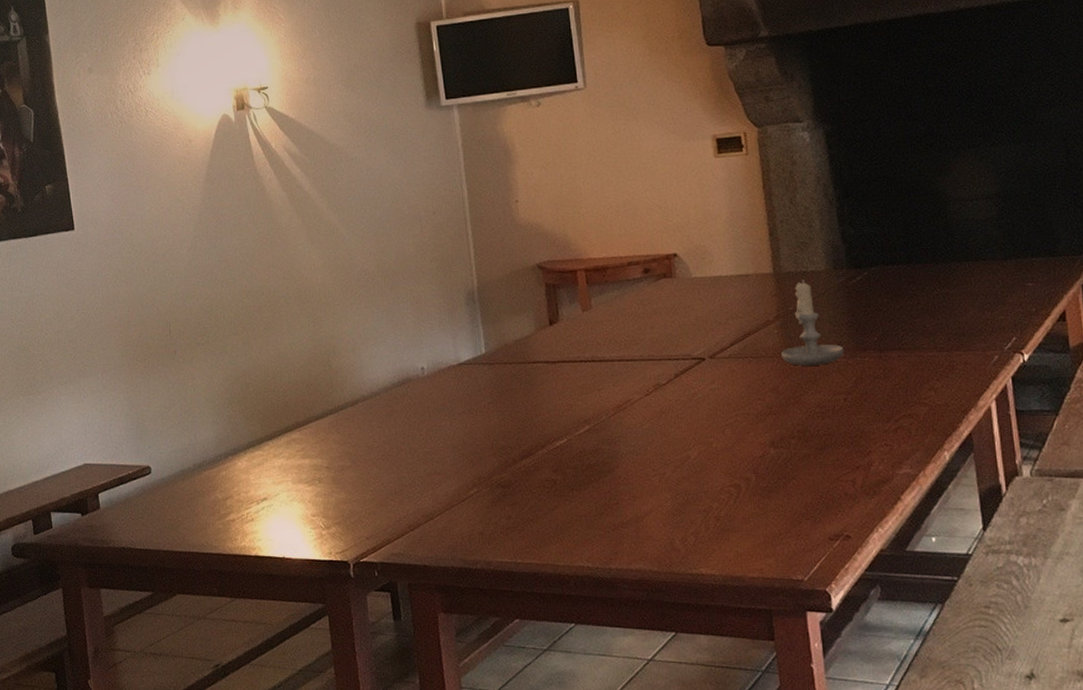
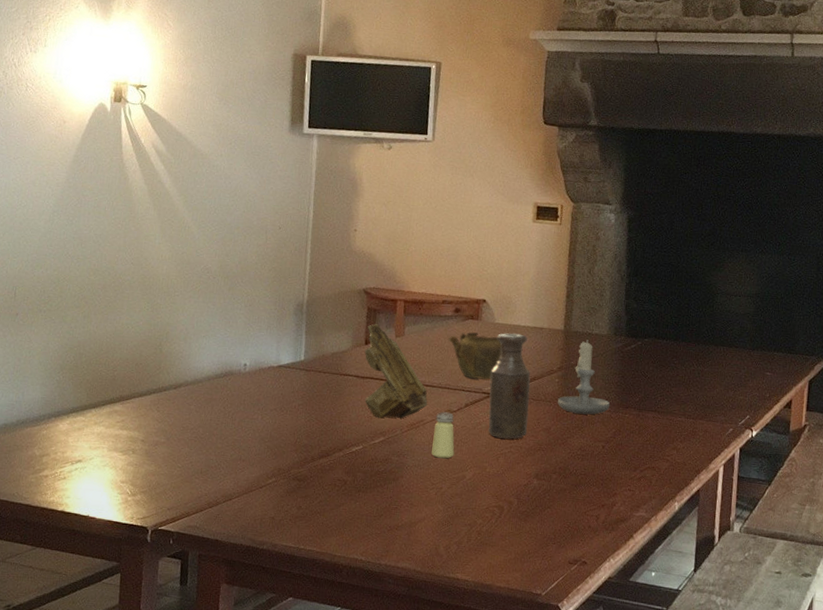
wall caddy: none [549,300,632,405] -> present [364,324,428,419]
teapot: none [642,291,706,345] -> present [448,331,502,380]
saltshaker: none [644,386,673,440] -> present [431,411,455,459]
bottle: none [696,285,753,407] -> present [488,333,531,439]

